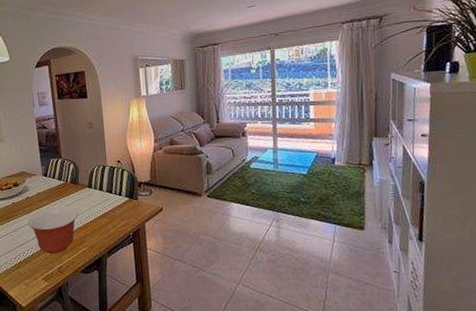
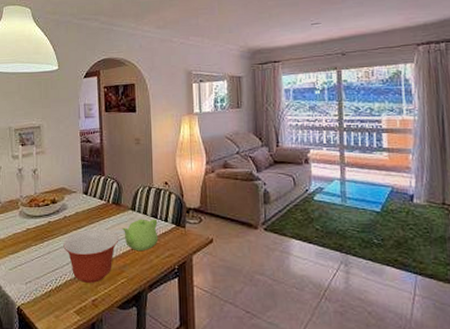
teapot: none [80,193,114,223] -> present [121,219,158,252]

